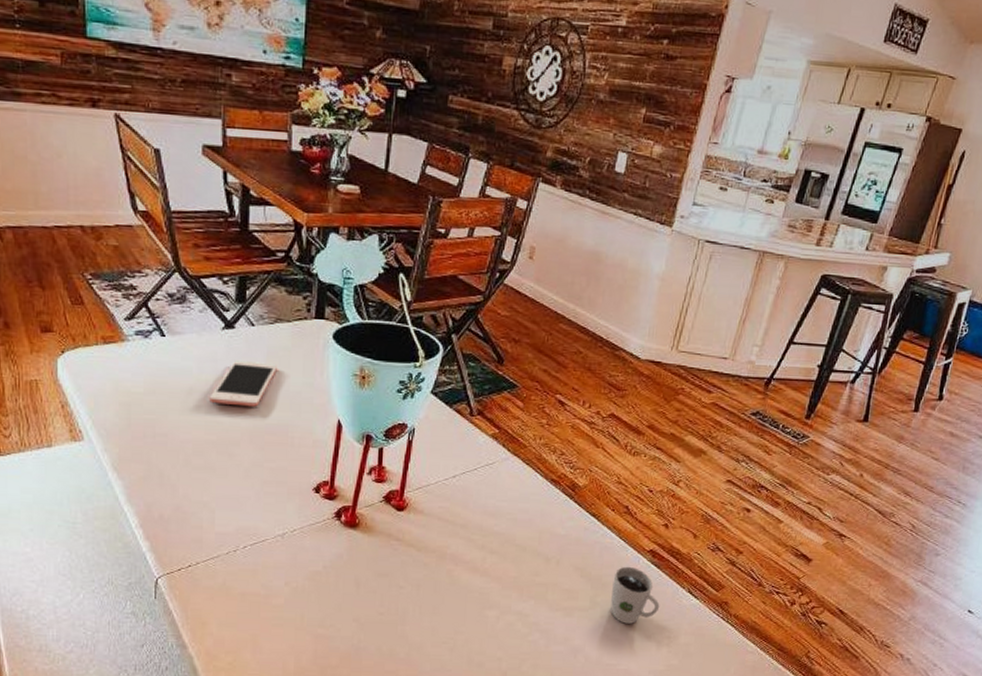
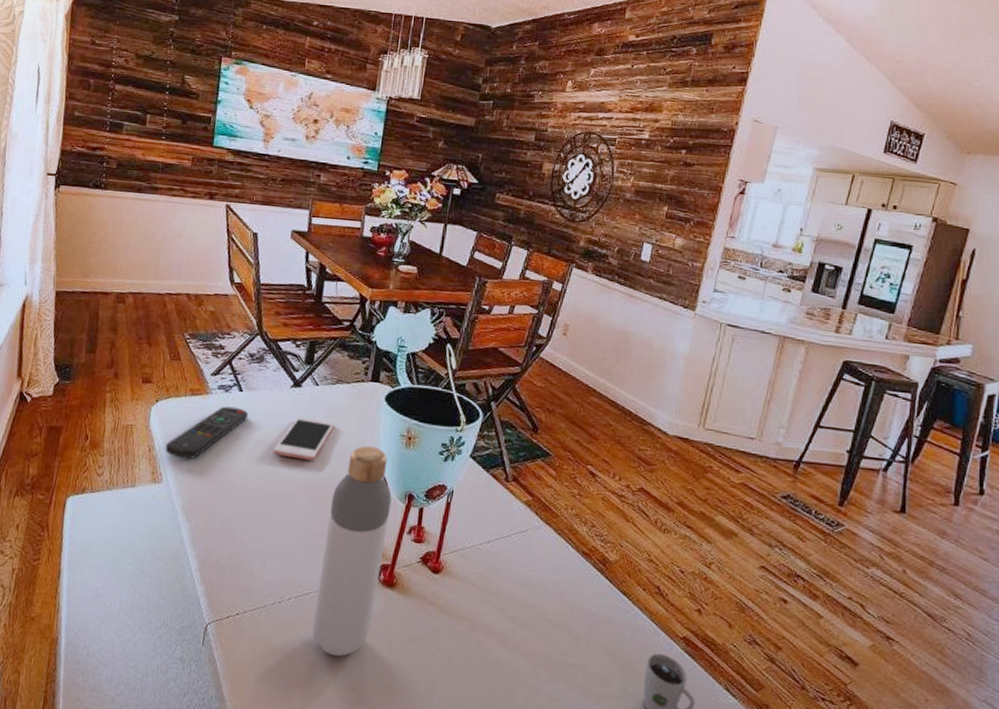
remote control: none [81,354,174,414] -> present [165,406,248,459]
bottle: none [273,388,348,597] -> present [312,446,392,657]

